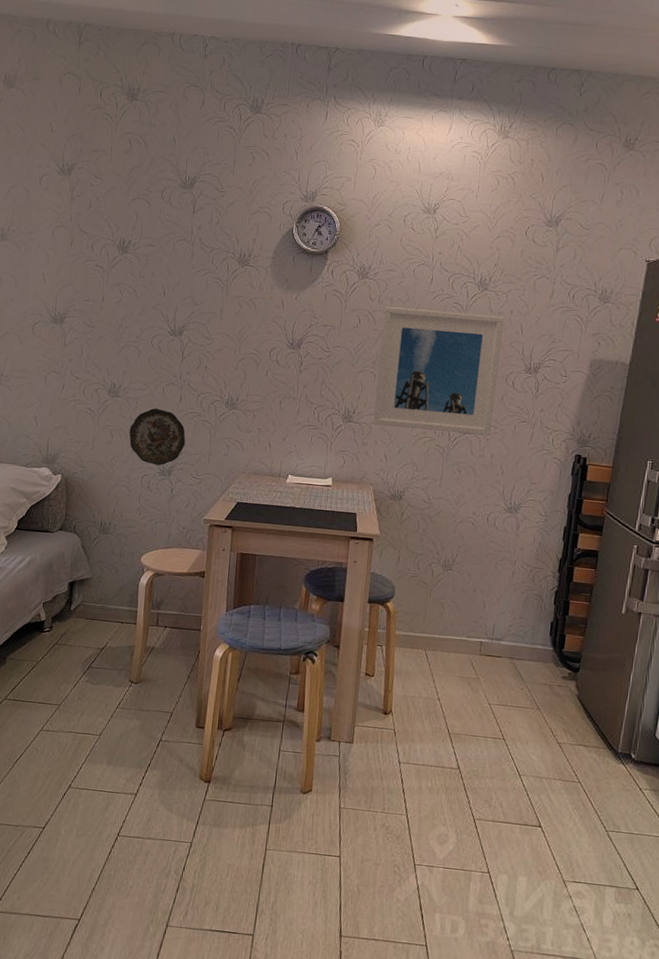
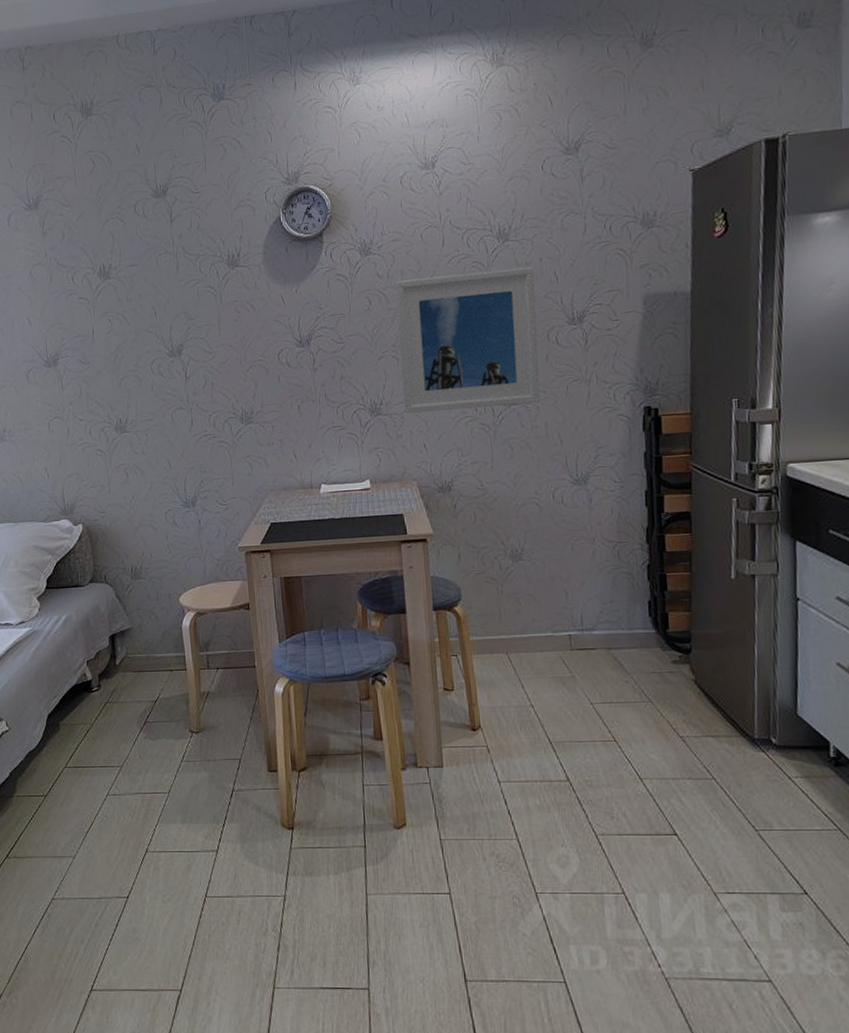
decorative plate: present [129,408,186,466] -> none [143,436,205,498]

